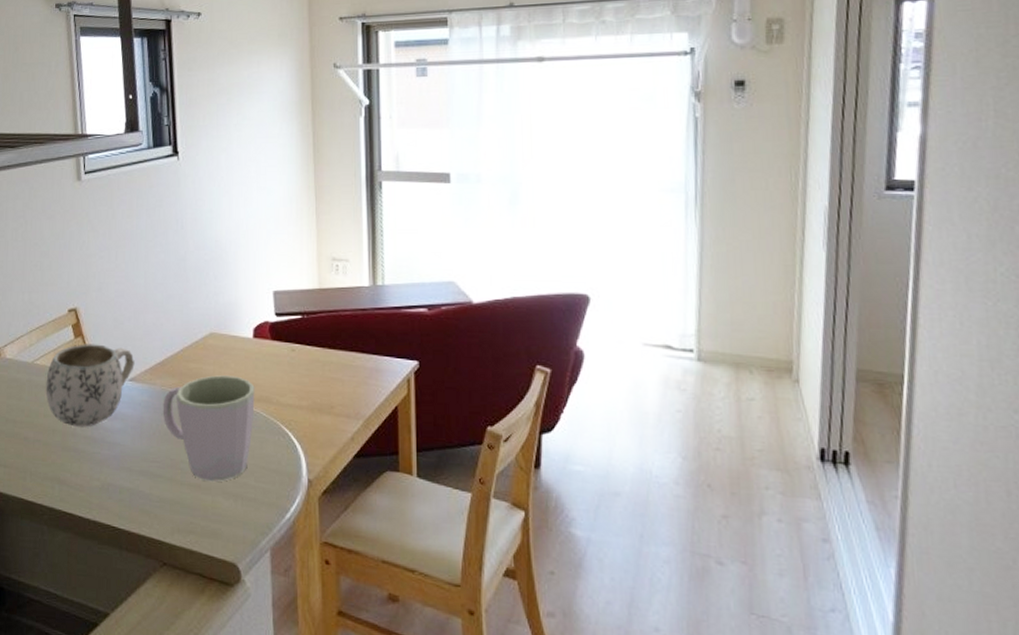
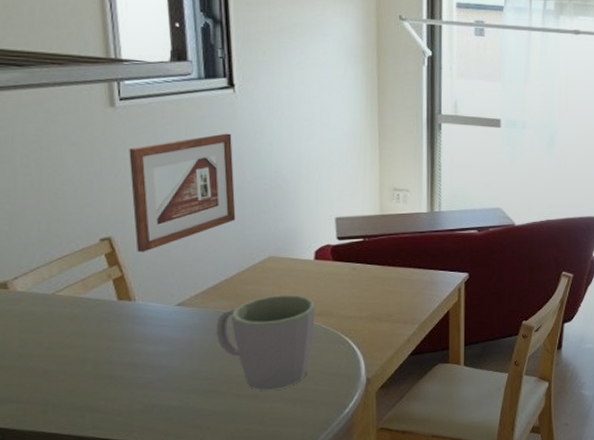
mug: present [46,344,135,427] -> none [72,272,183,355]
picture frame: none [91,202,180,324] -> present [129,133,236,252]

